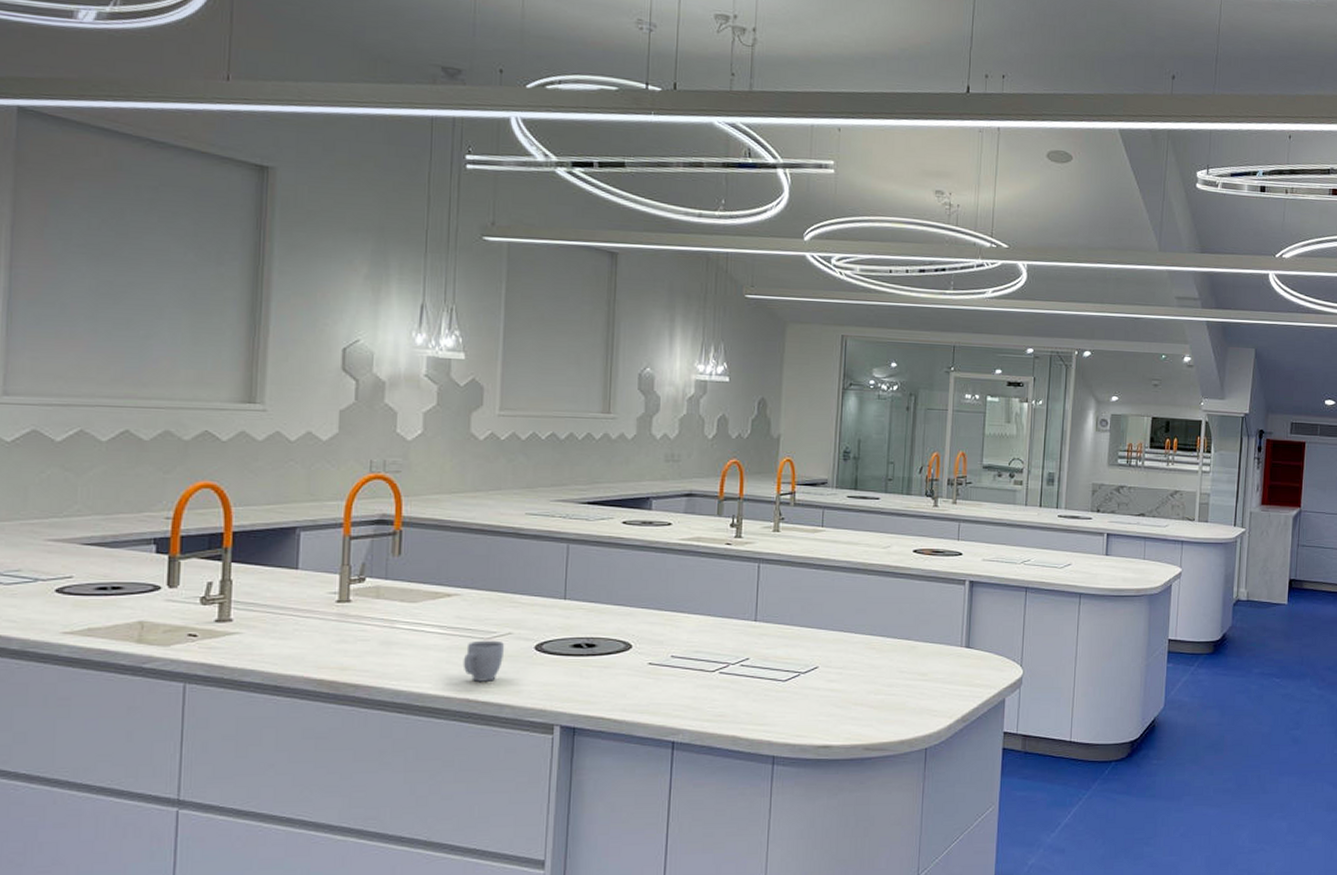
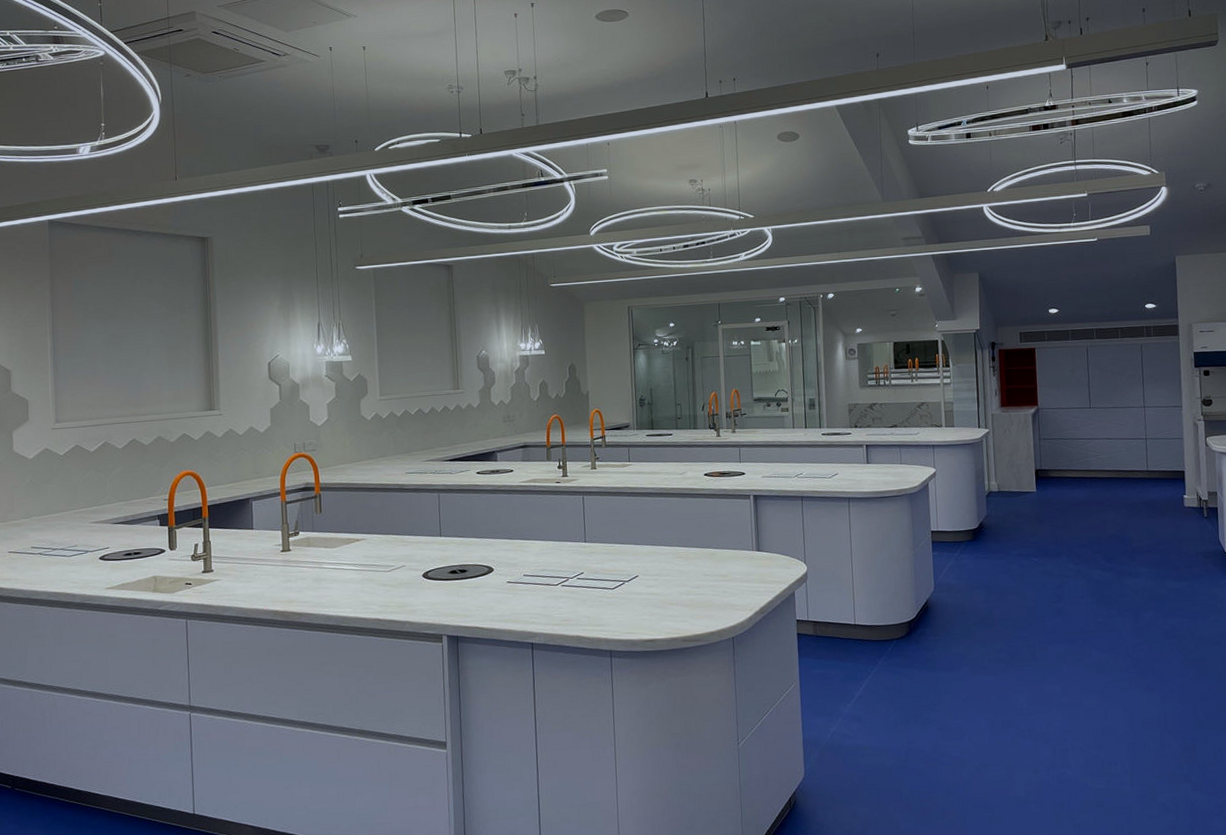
mug: present [463,640,505,682] -> none [372,572,401,605]

